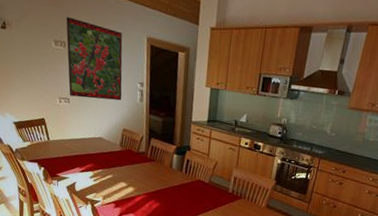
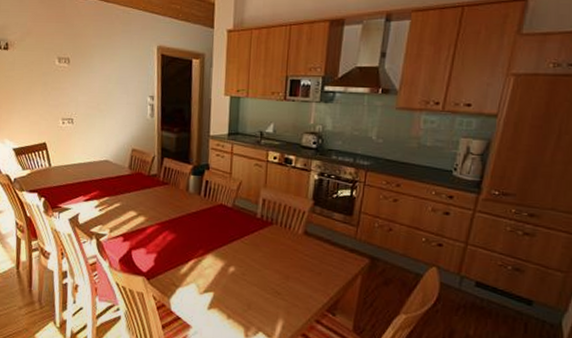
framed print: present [66,16,123,101] -> none [70,31,131,118]

